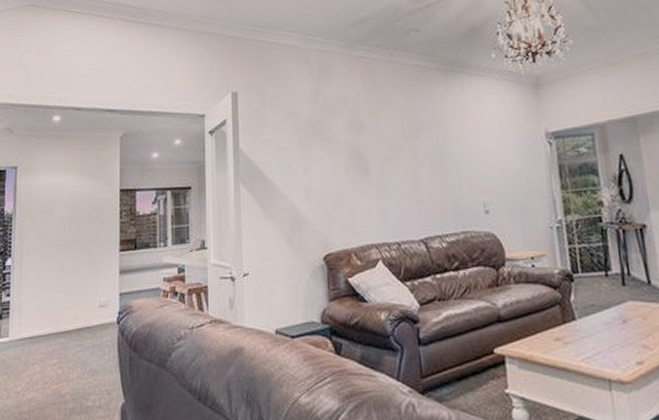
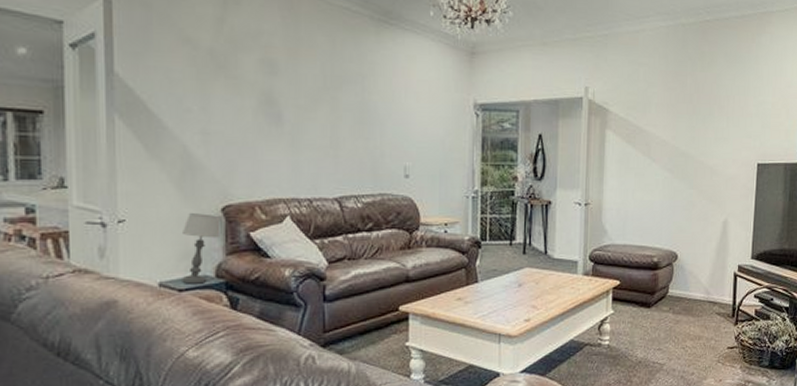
table lamp: none [292,263,324,332] -> present [181,213,221,286]

